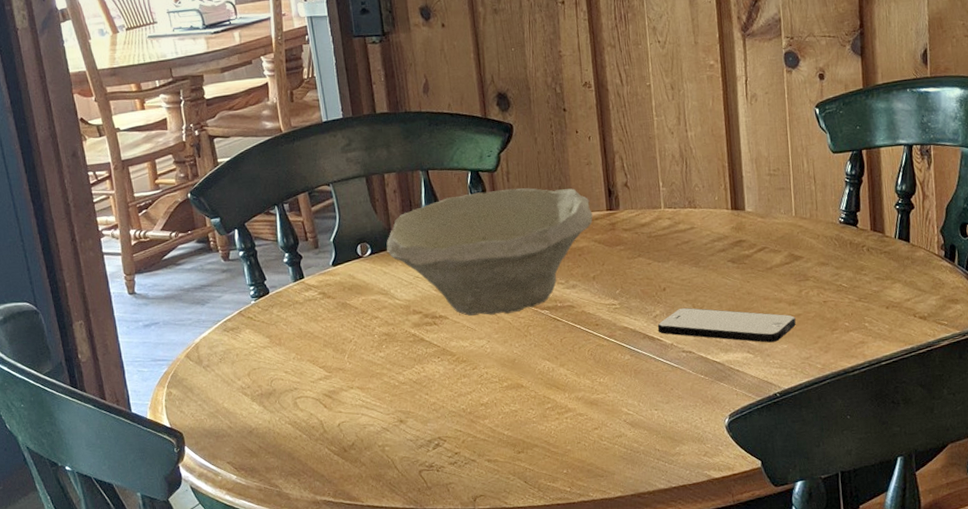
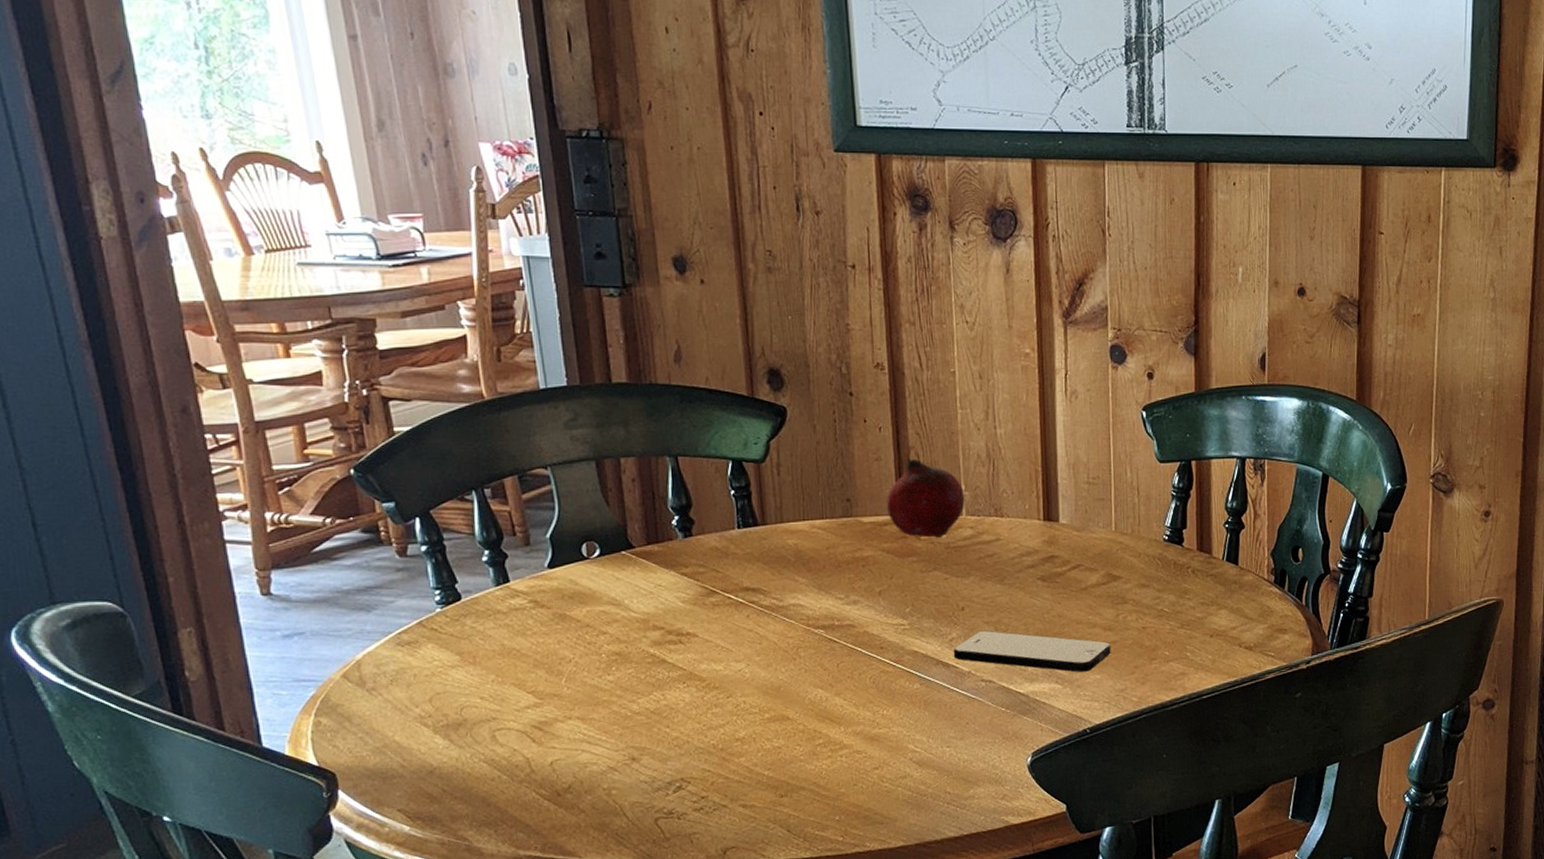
bowl: present [386,188,593,316] -> none [620,483,881,634]
fruit: none [596,161,663,229] -> present [886,458,965,538]

